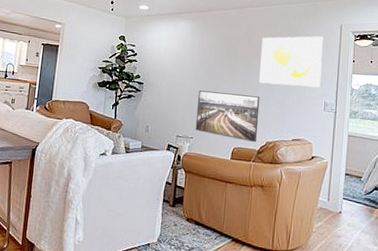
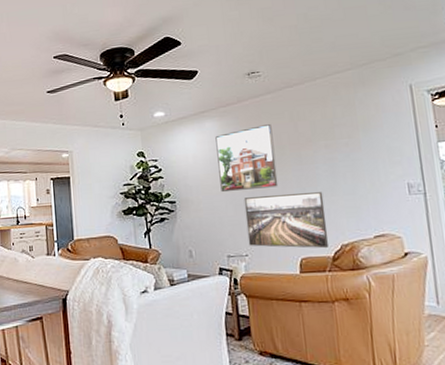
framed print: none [182,33,231,86] -> present [215,124,279,193]
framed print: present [259,36,323,88] -> none [311,104,398,175]

